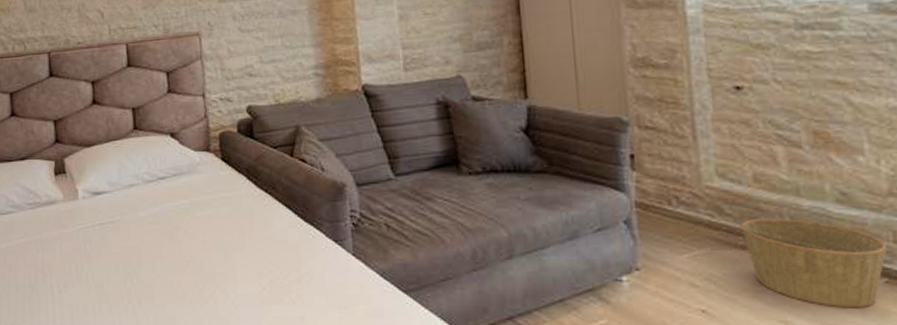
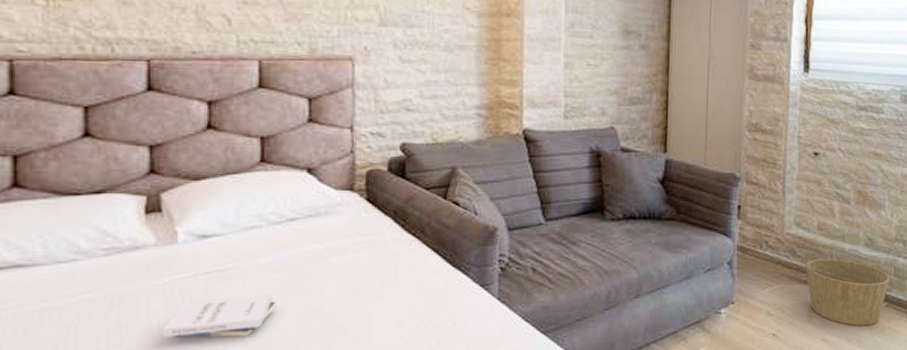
books: none [72,244,156,279] -> present [162,295,277,338]

